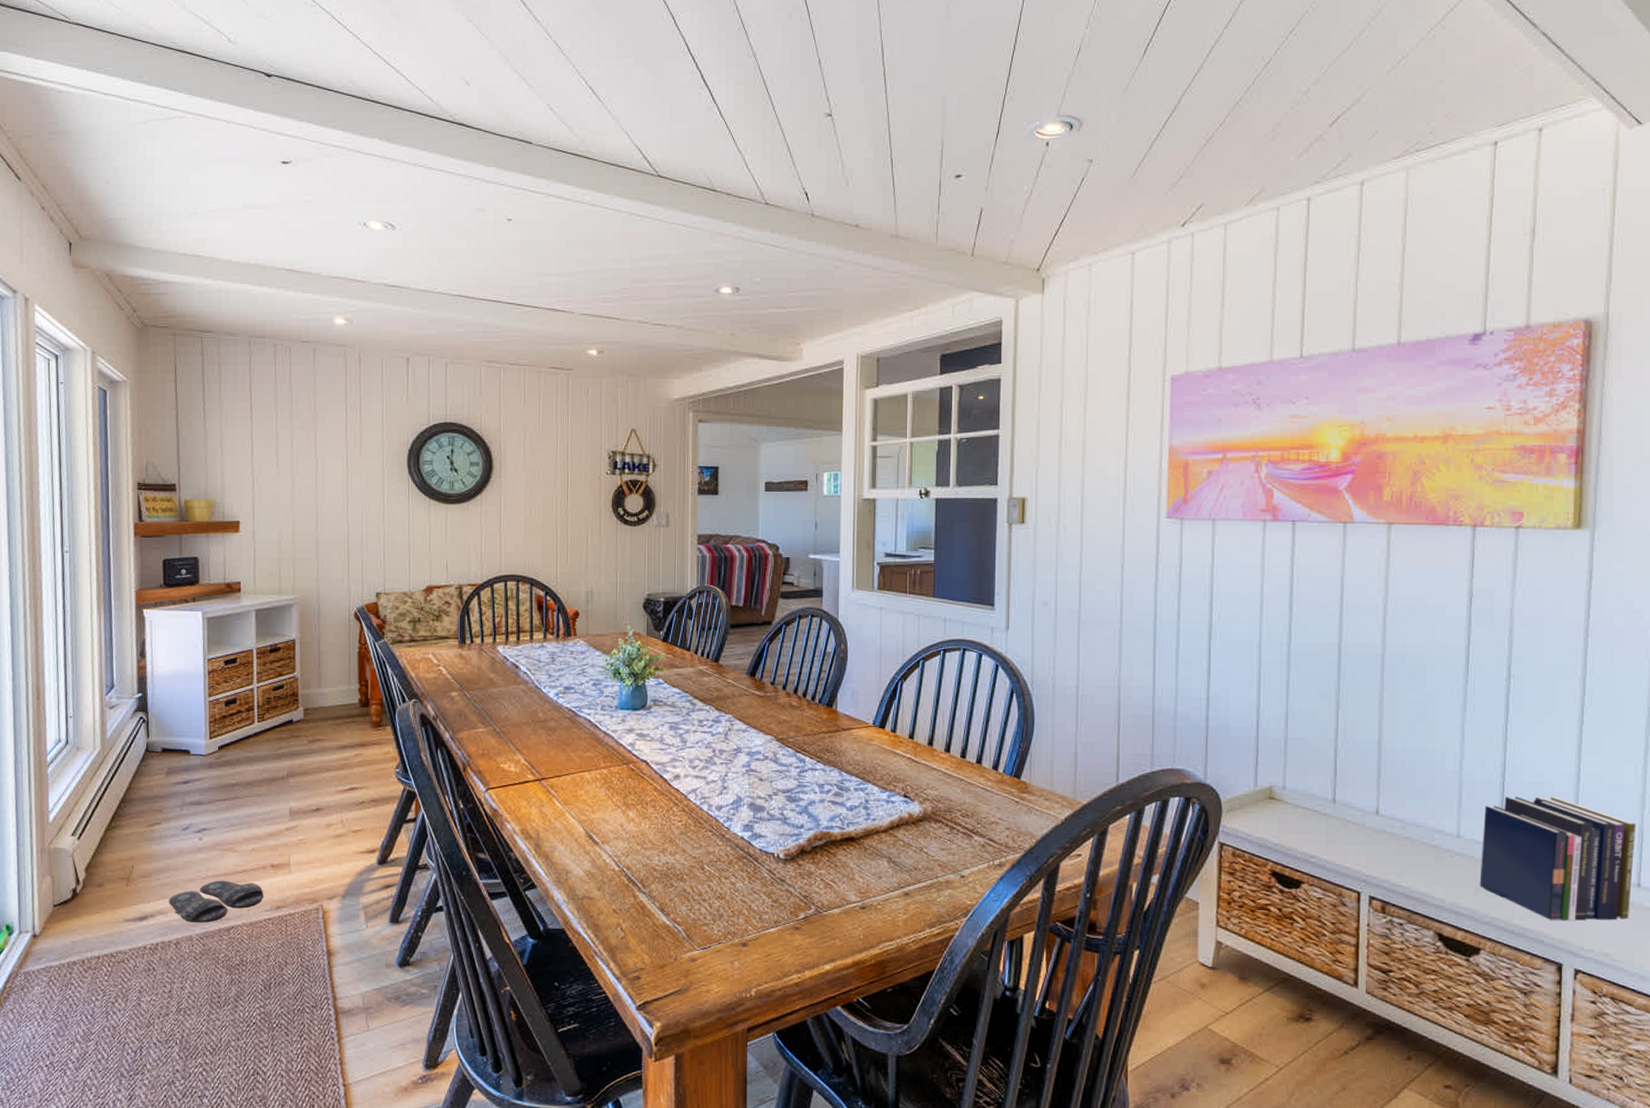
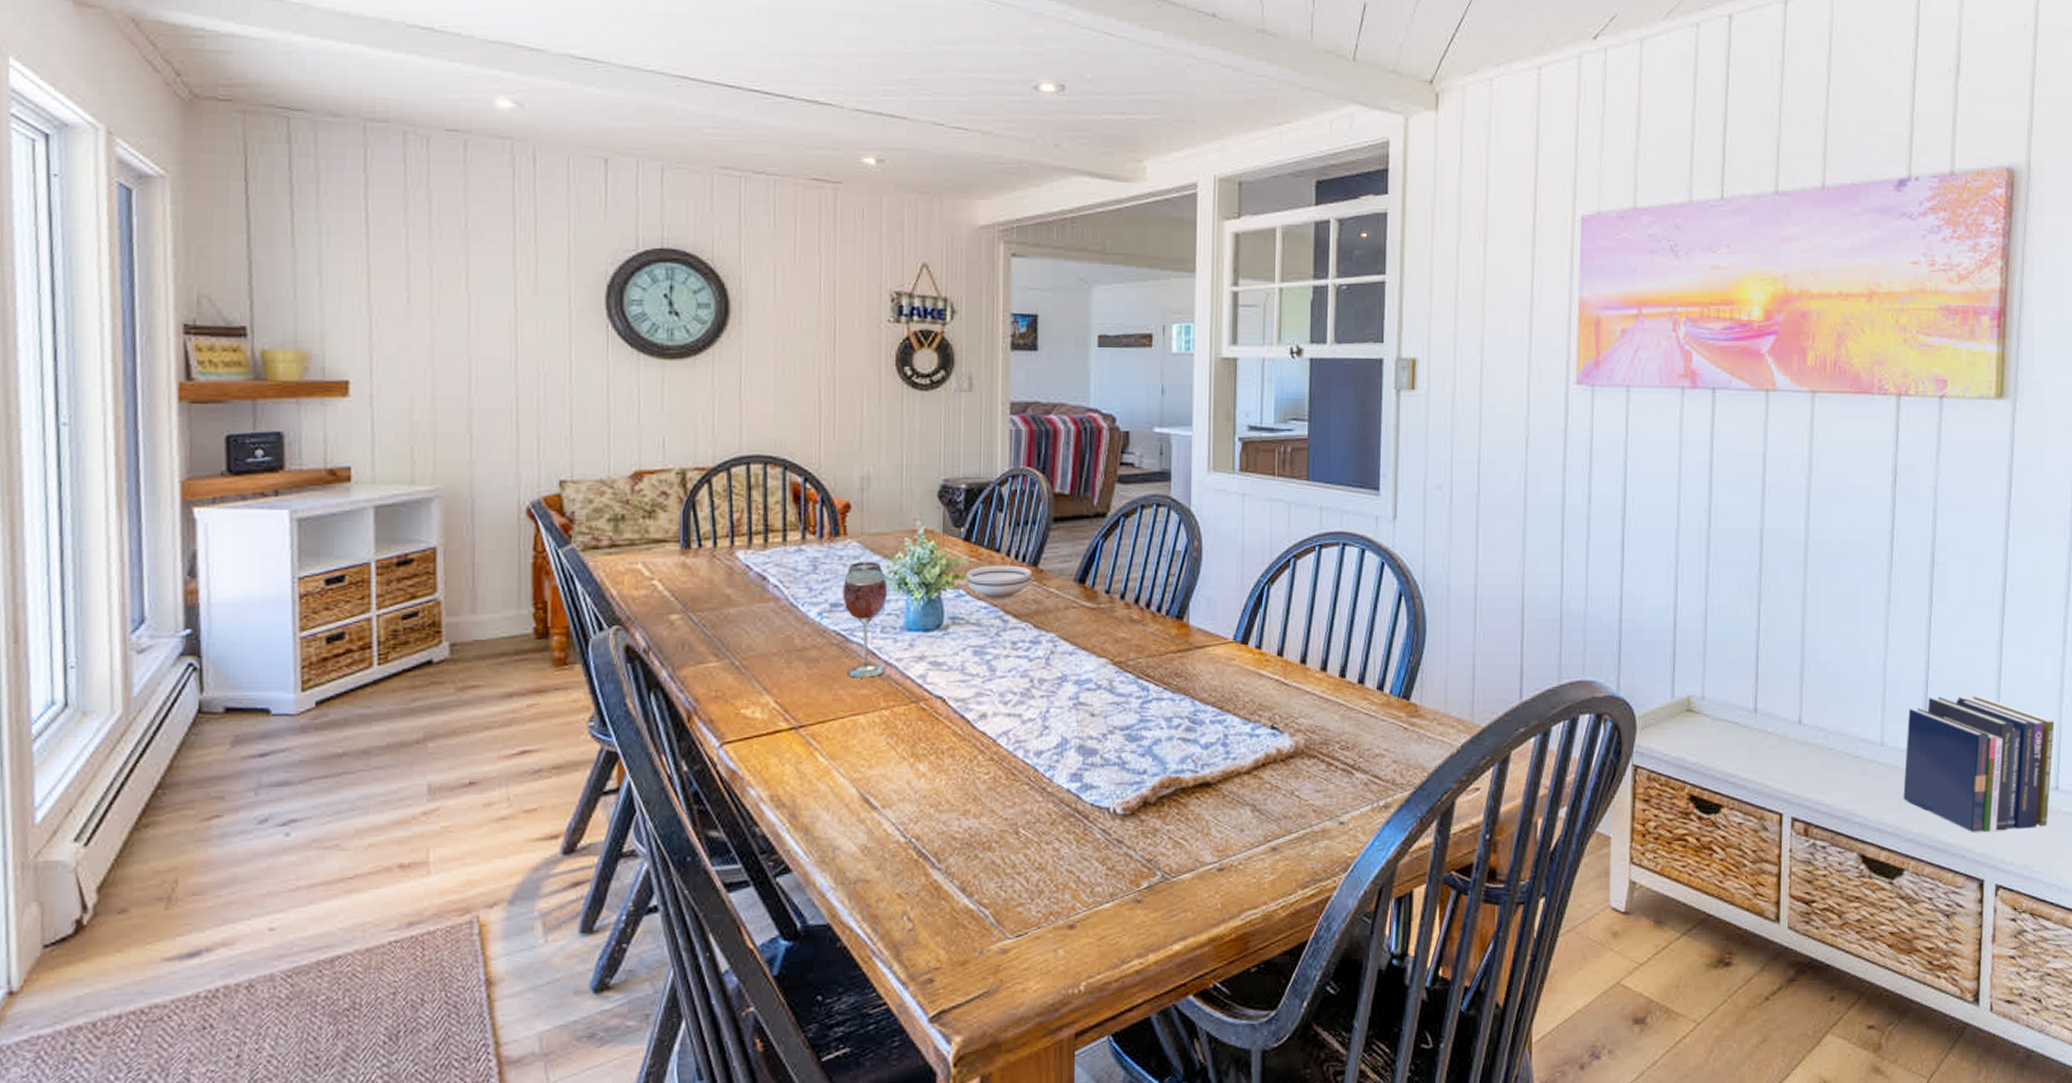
slippers: present [169,880,264,923] -> none [236,891,388,955]
wineglass: none [573,655,606,744] -> present [842,561,888,678]
bowl: none [664,661,714,687] -> present [966,565,1031,599]

